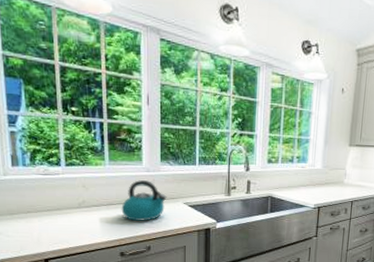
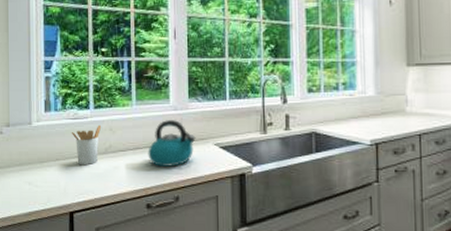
utensil holder: none [42,181,74,218] -> present [71,124,102,166]

